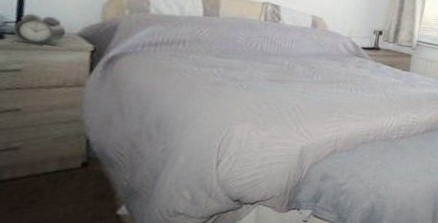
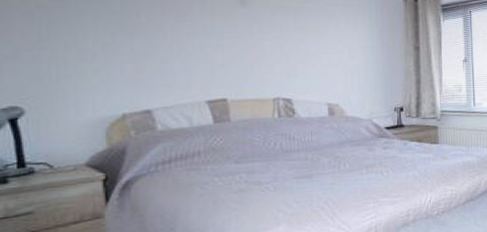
alarm clock: present [12,13,67,46] -> none [15,151,73,184]

